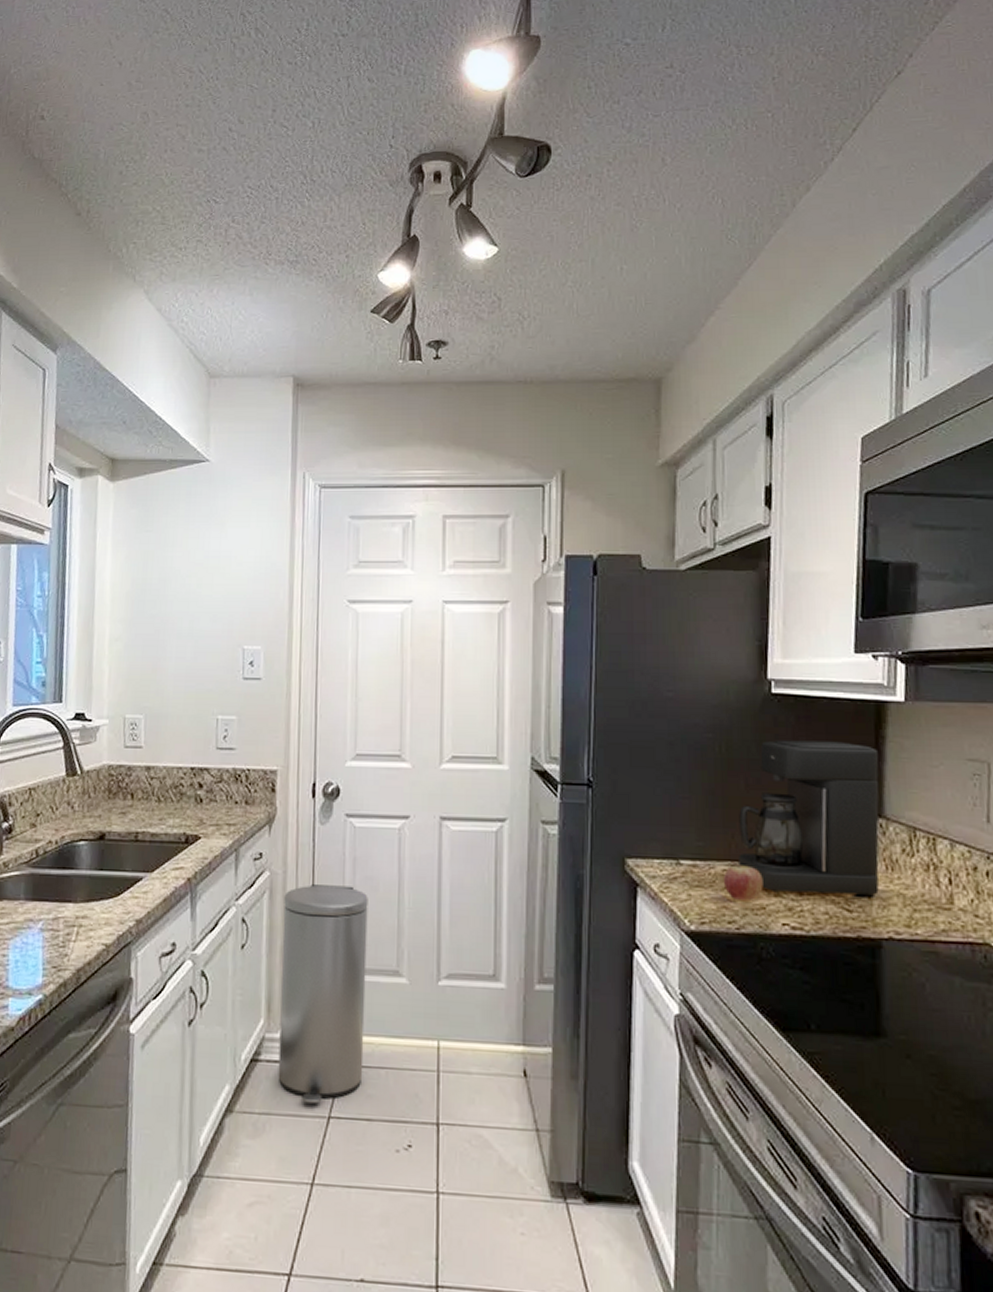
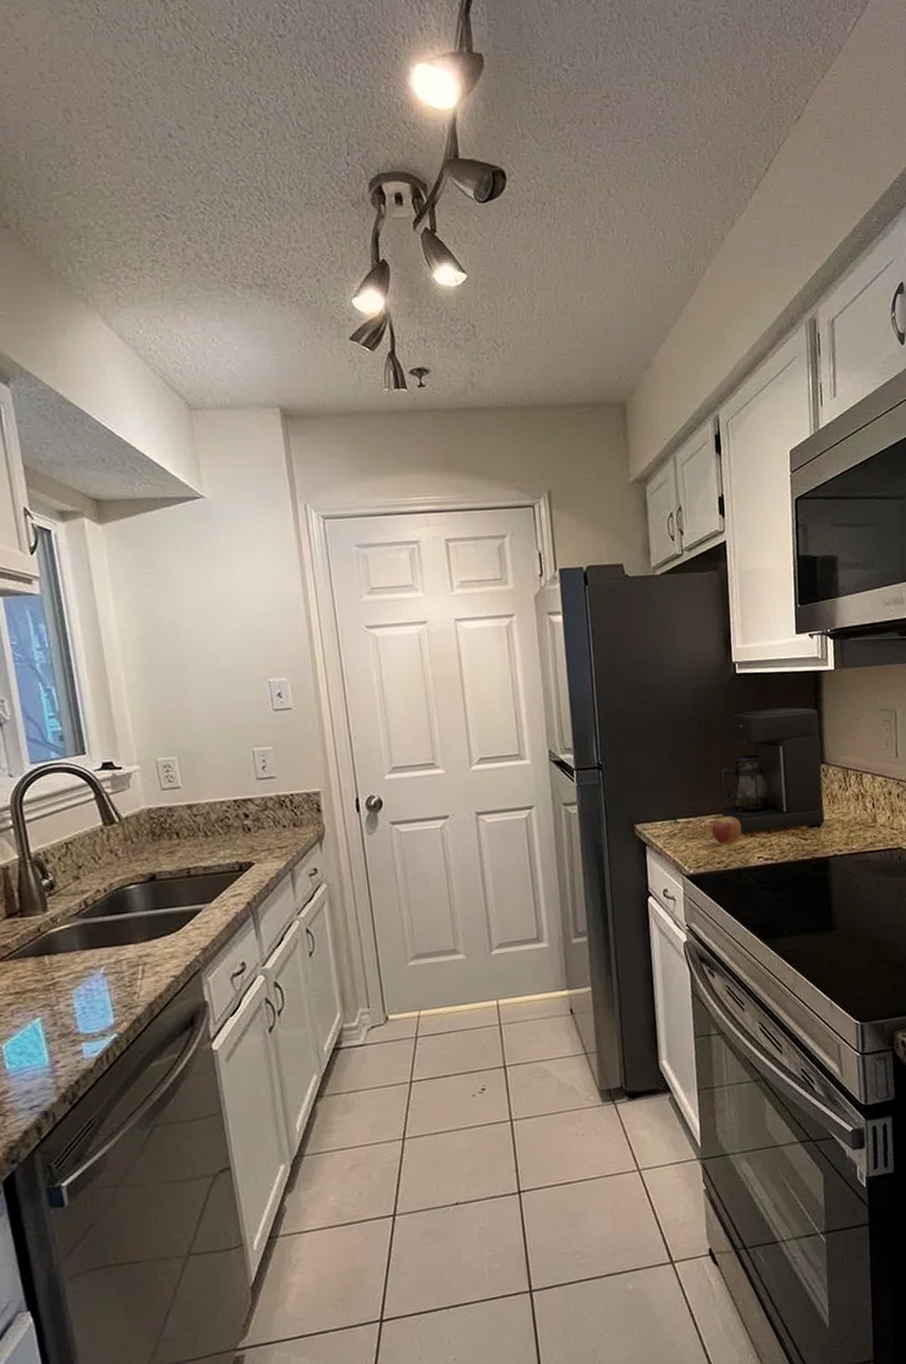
pedal bin: present [278,884,368,1104] -> none [343,884,436,1075]

